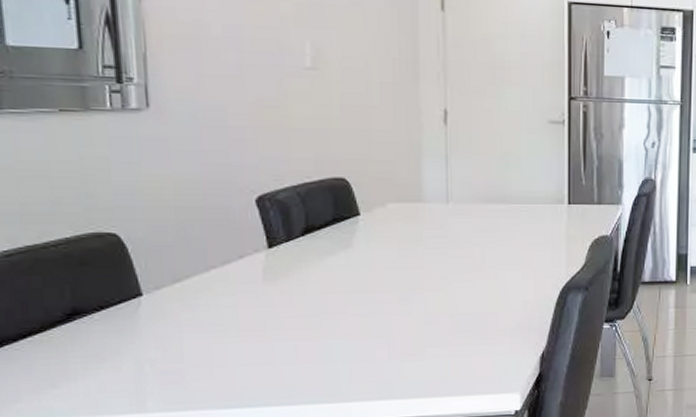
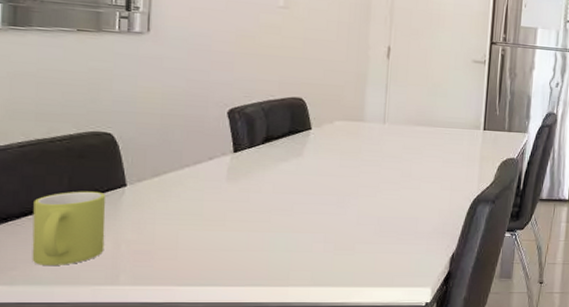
mug: none [31,304,125,395] -> present [32,191,106,265]

